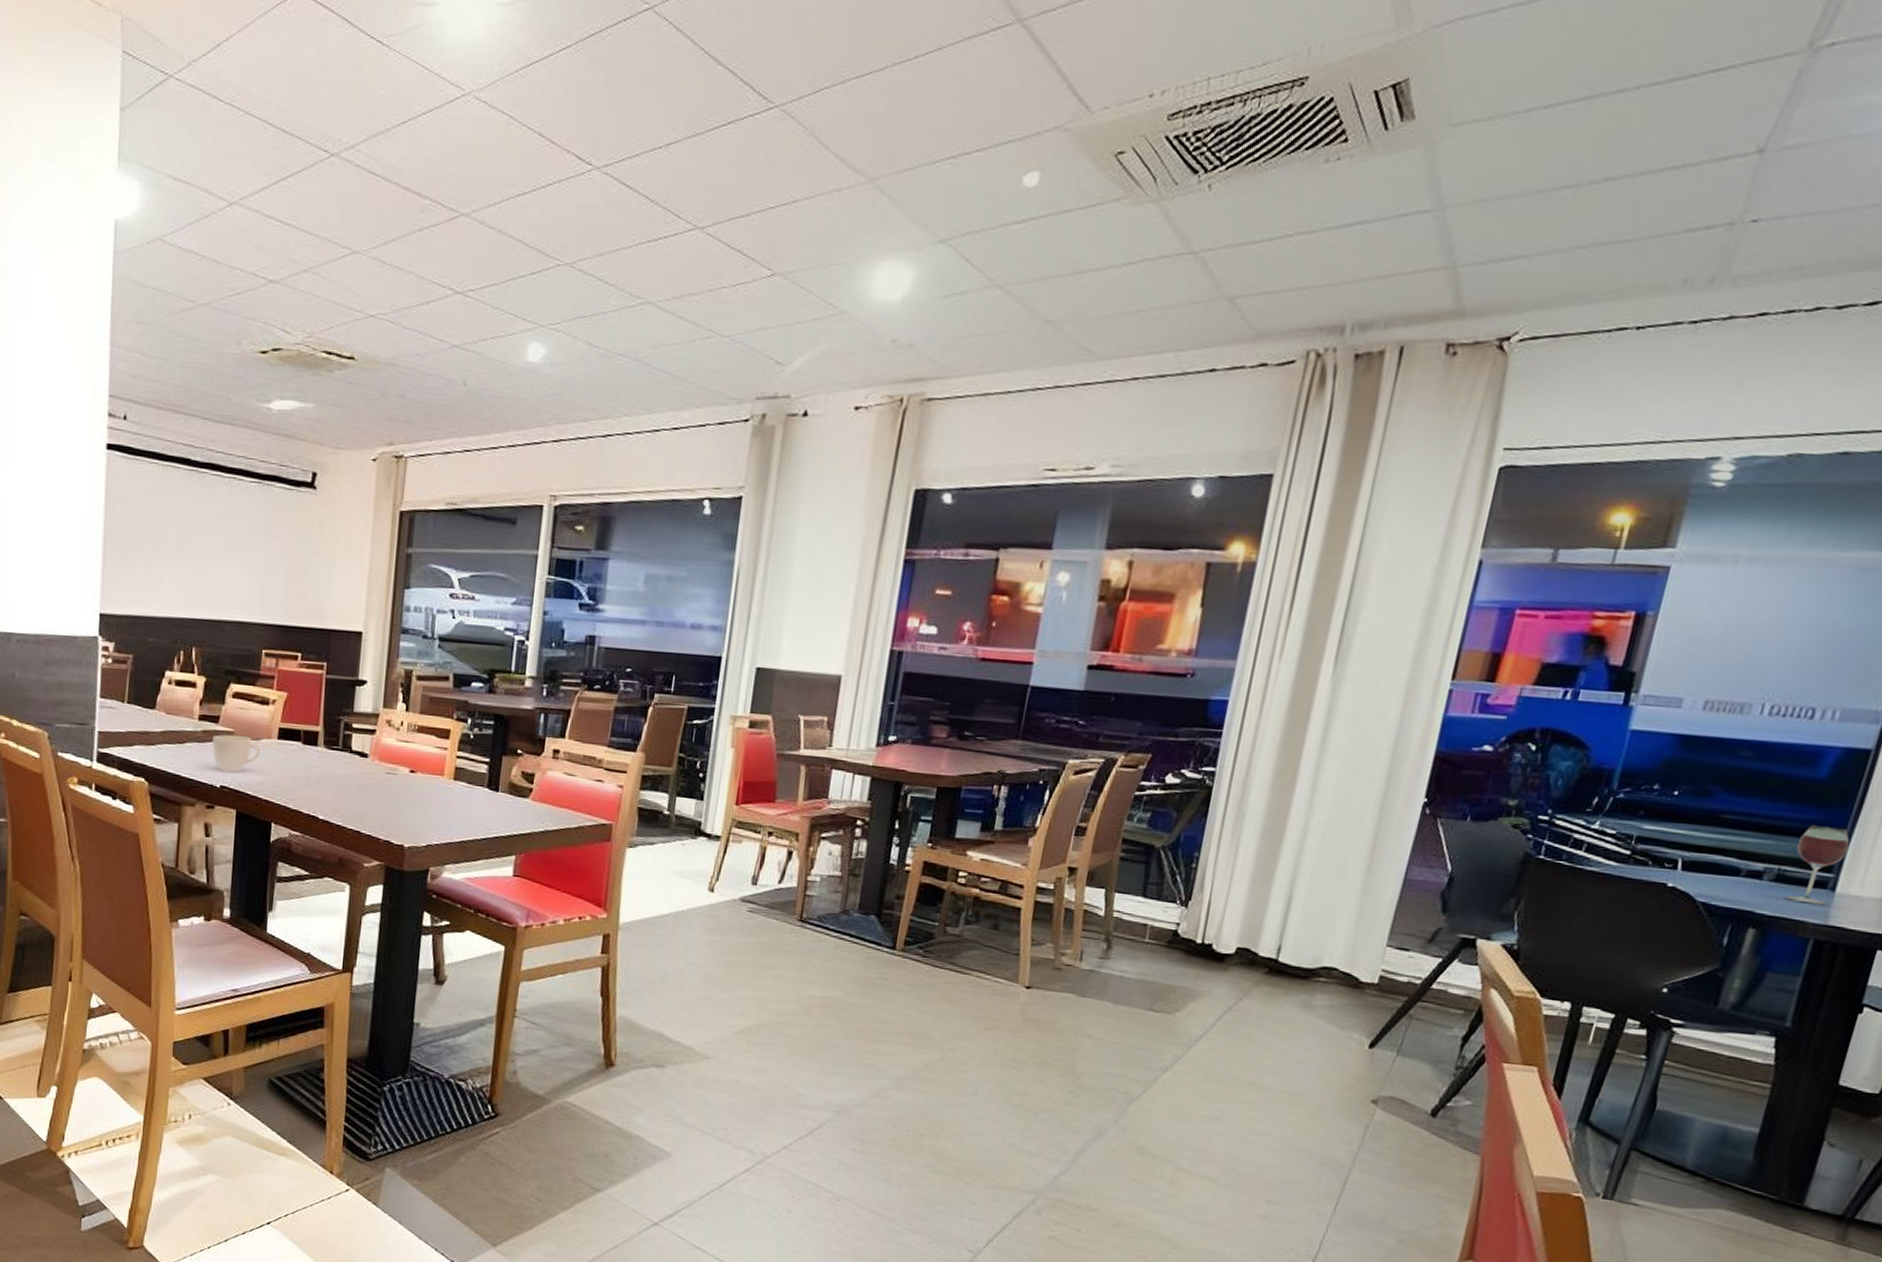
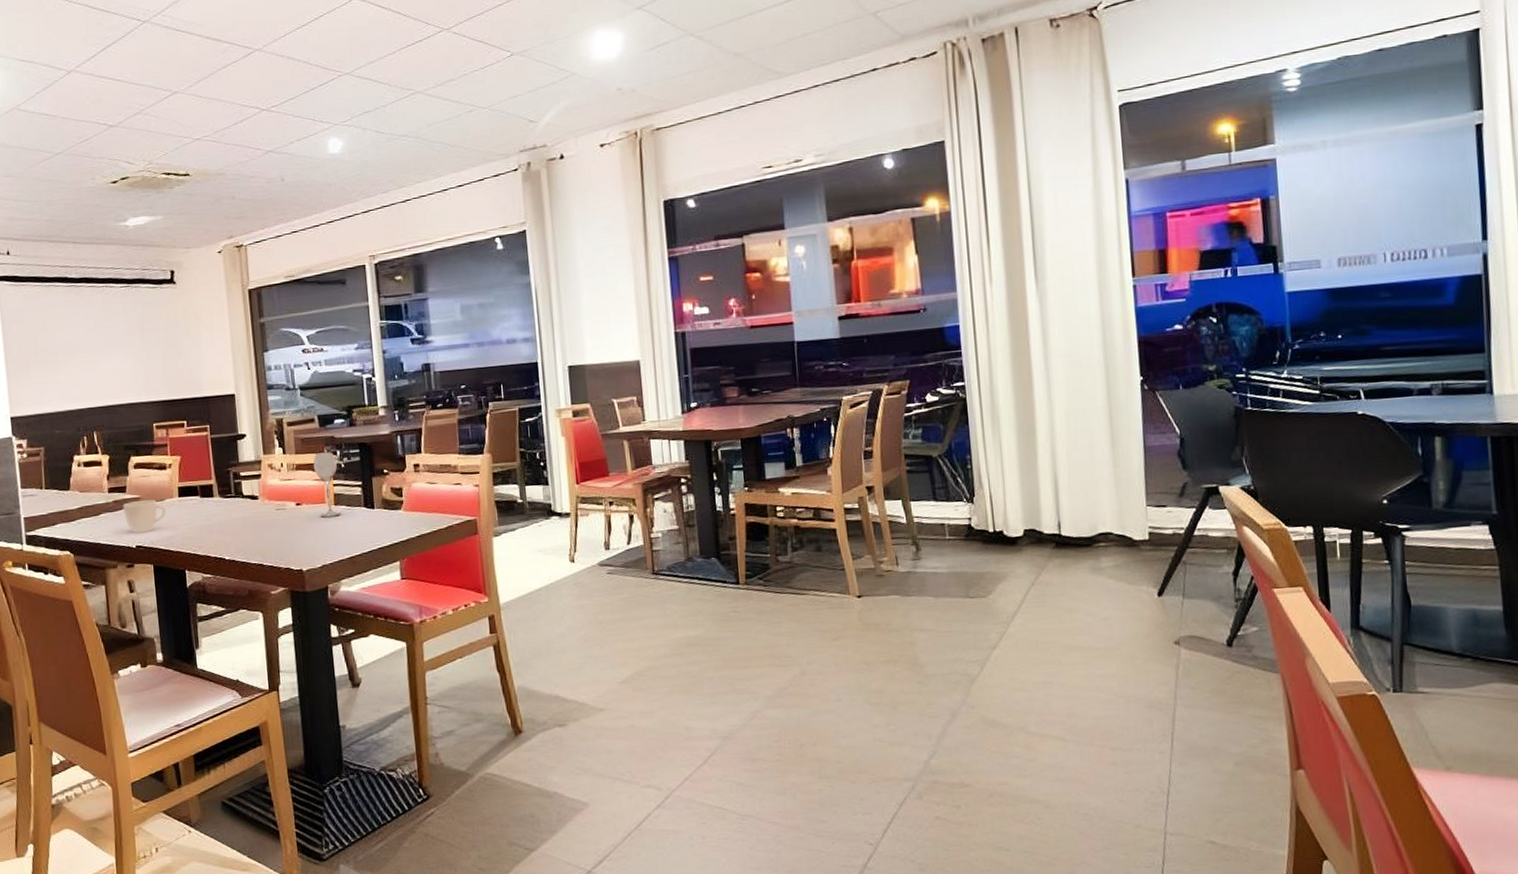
wineglass: none [435,717,466,793] -> present [313,452,341,518]
wineglass: present [1785,825,1850,905] -> none [1450,341,1492,408]

